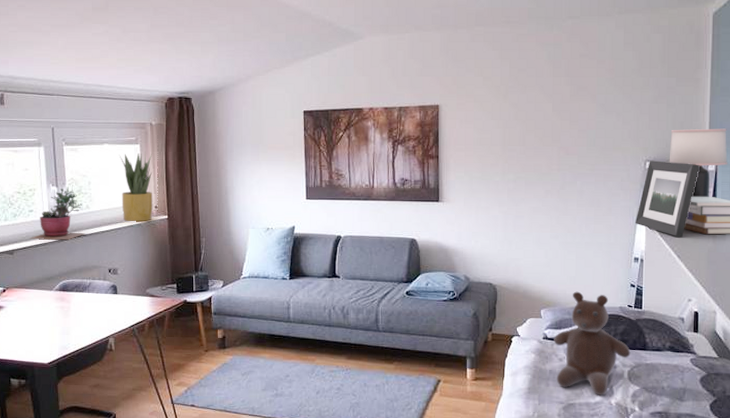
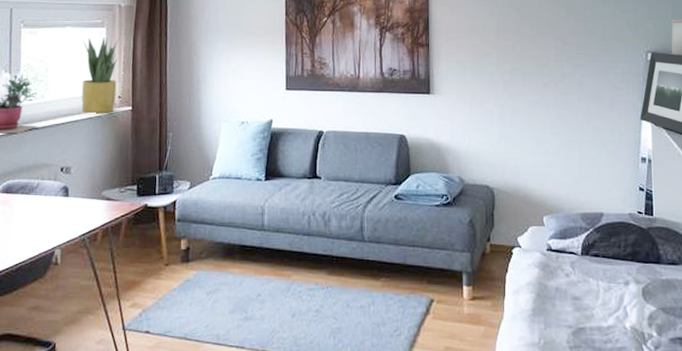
teddy bear: present [554,291,631,395] -> none [559,195,644,318]

